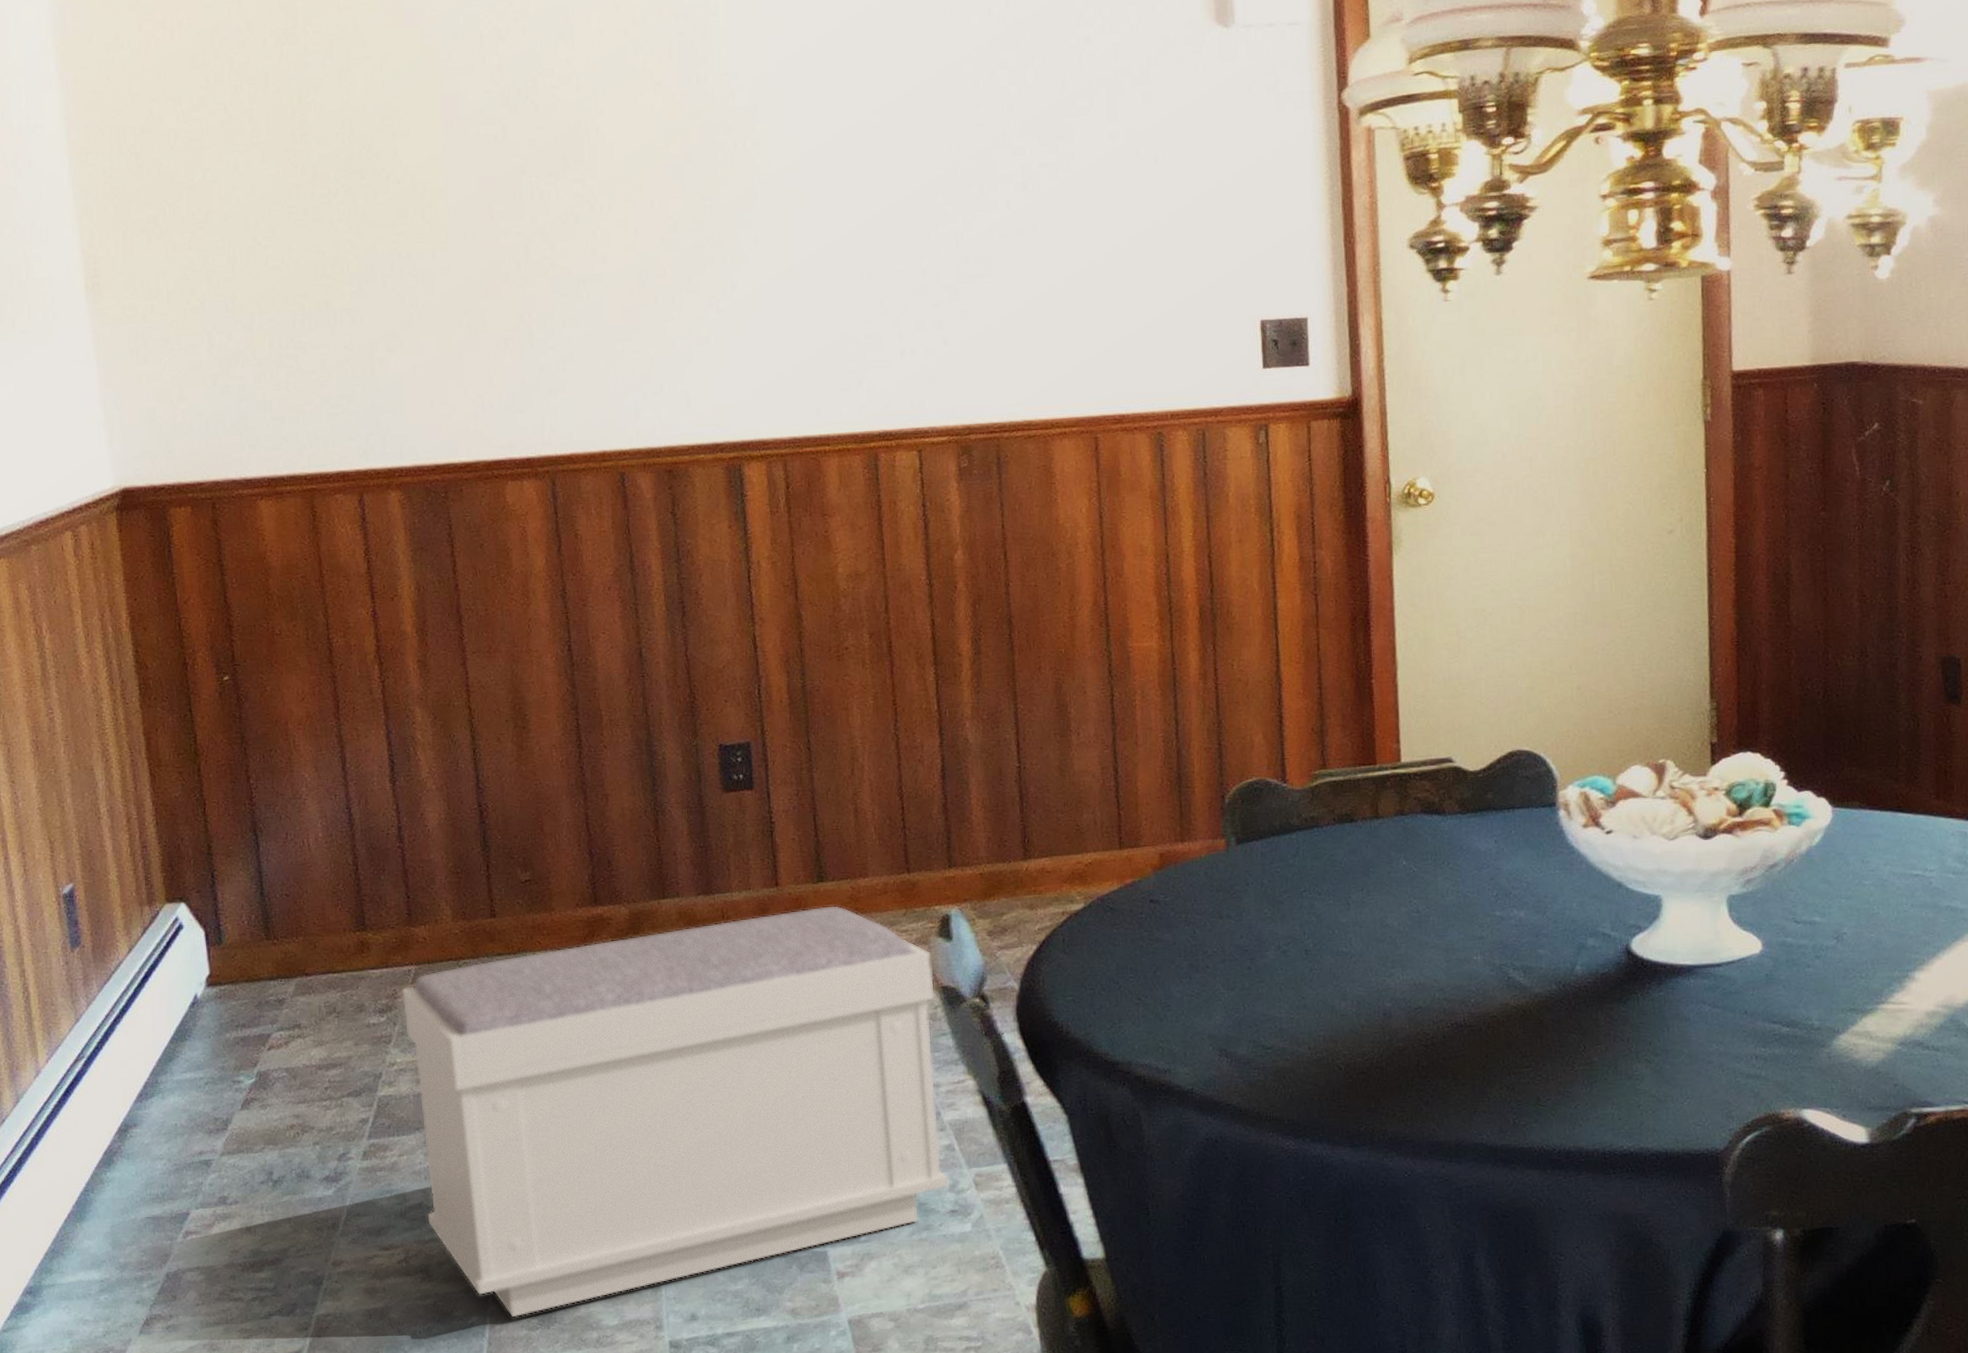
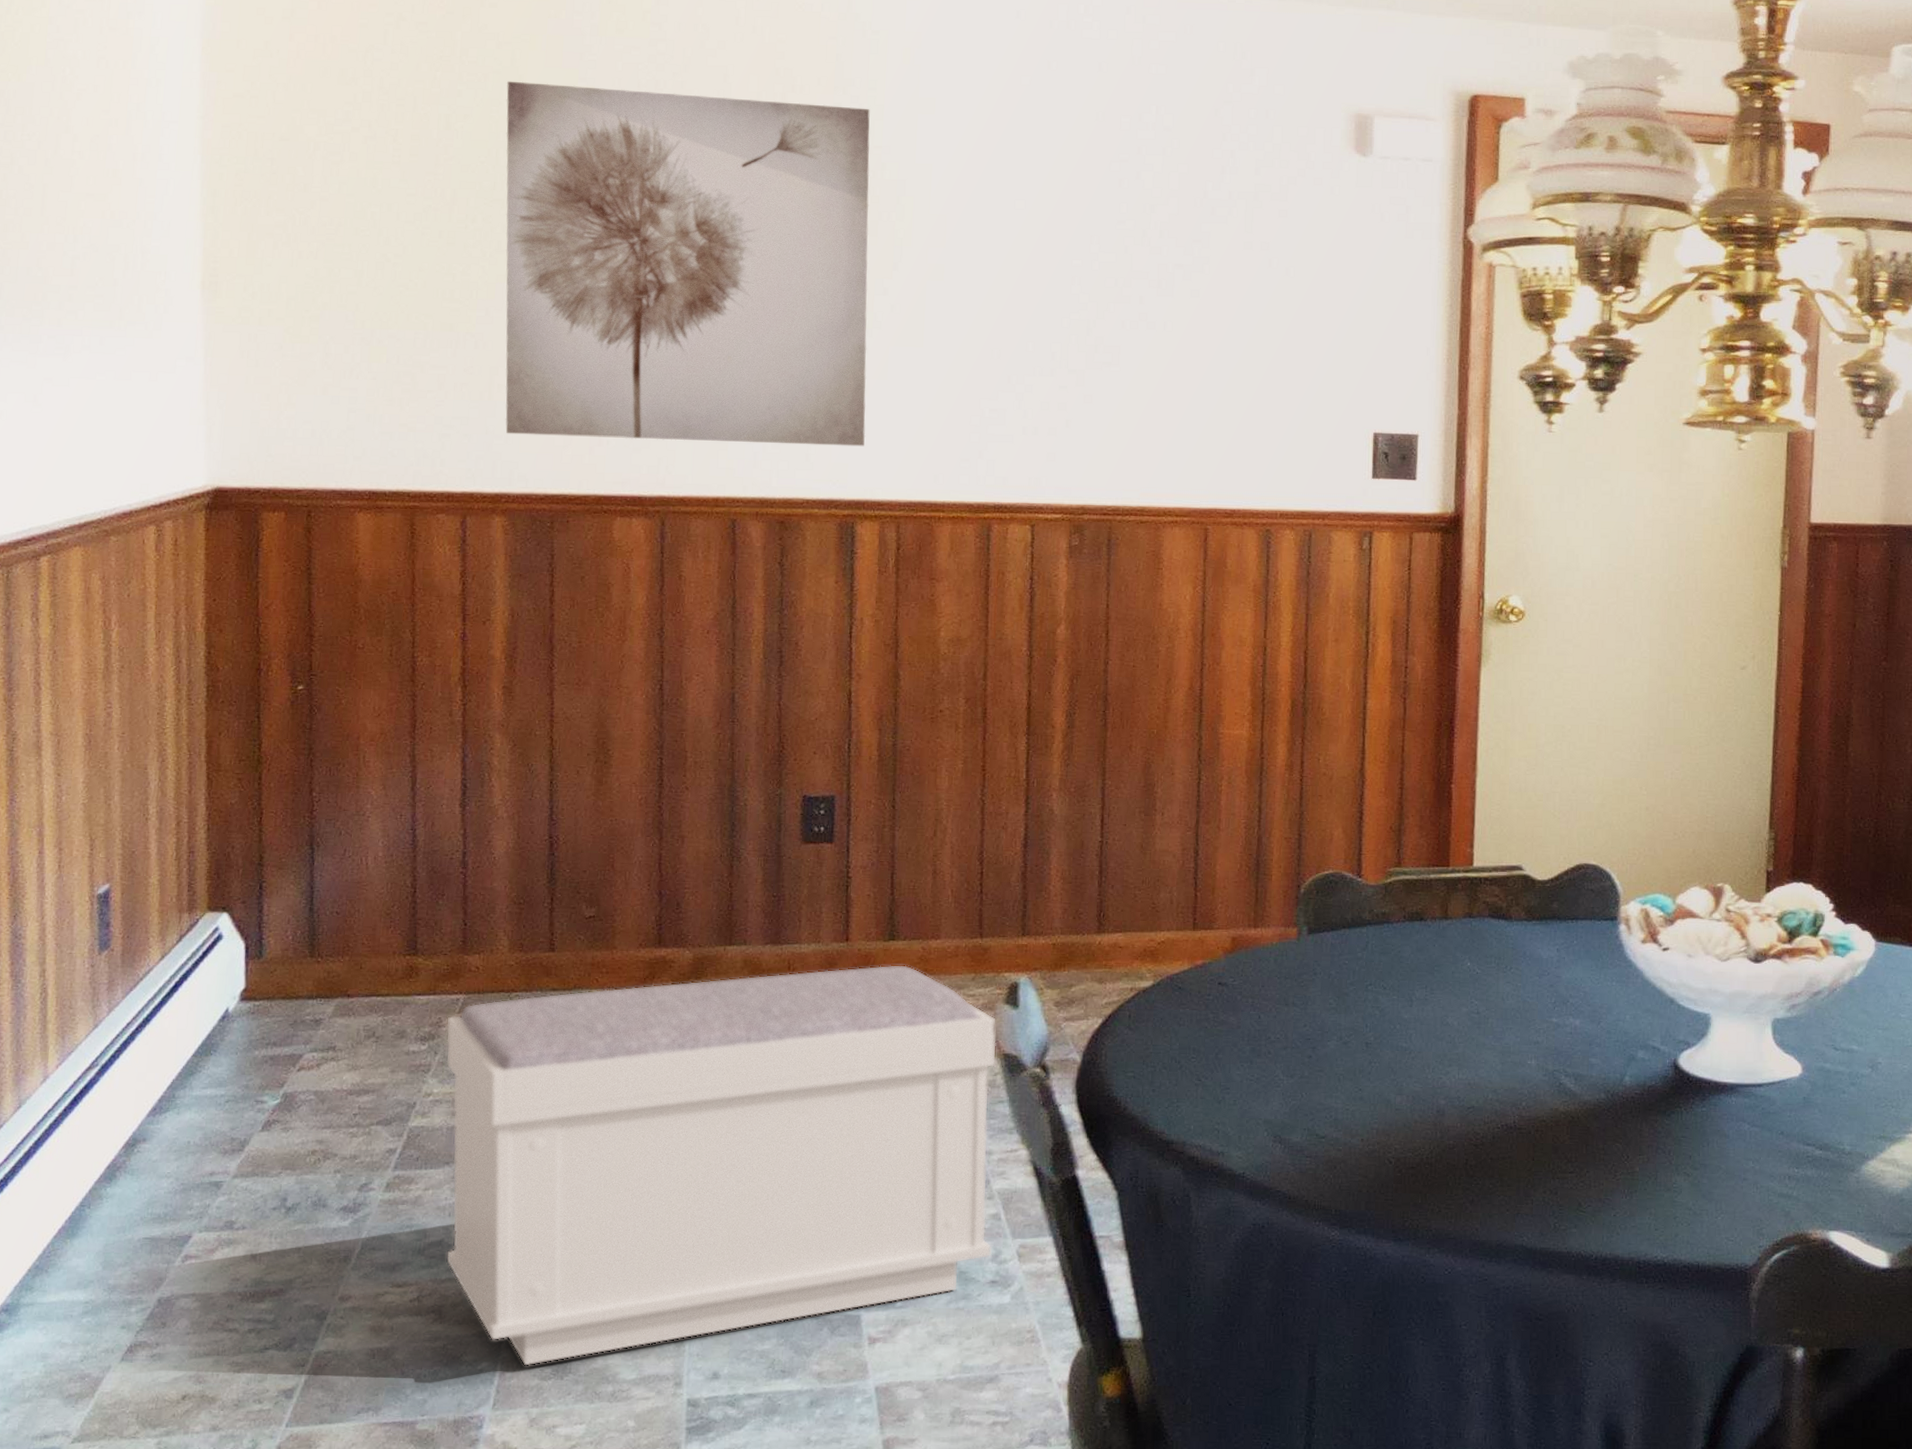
wall art: none [351,34,744,408] -> present [505,81,870,447]

